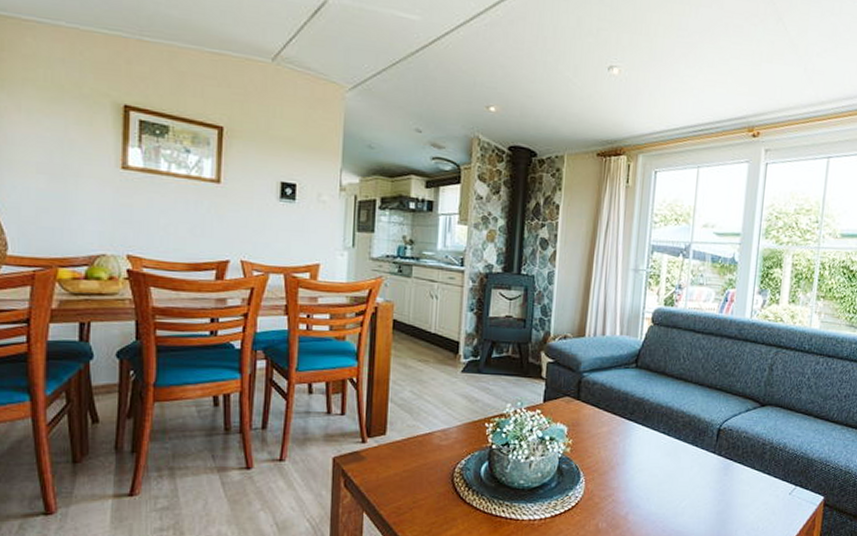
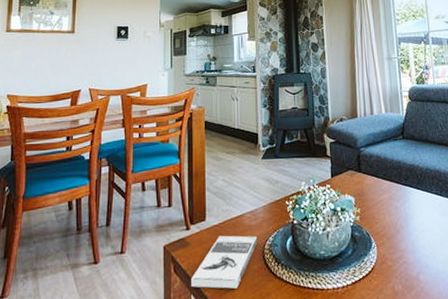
book: none [364,453,447,510] -> present [191,235,258,289]

